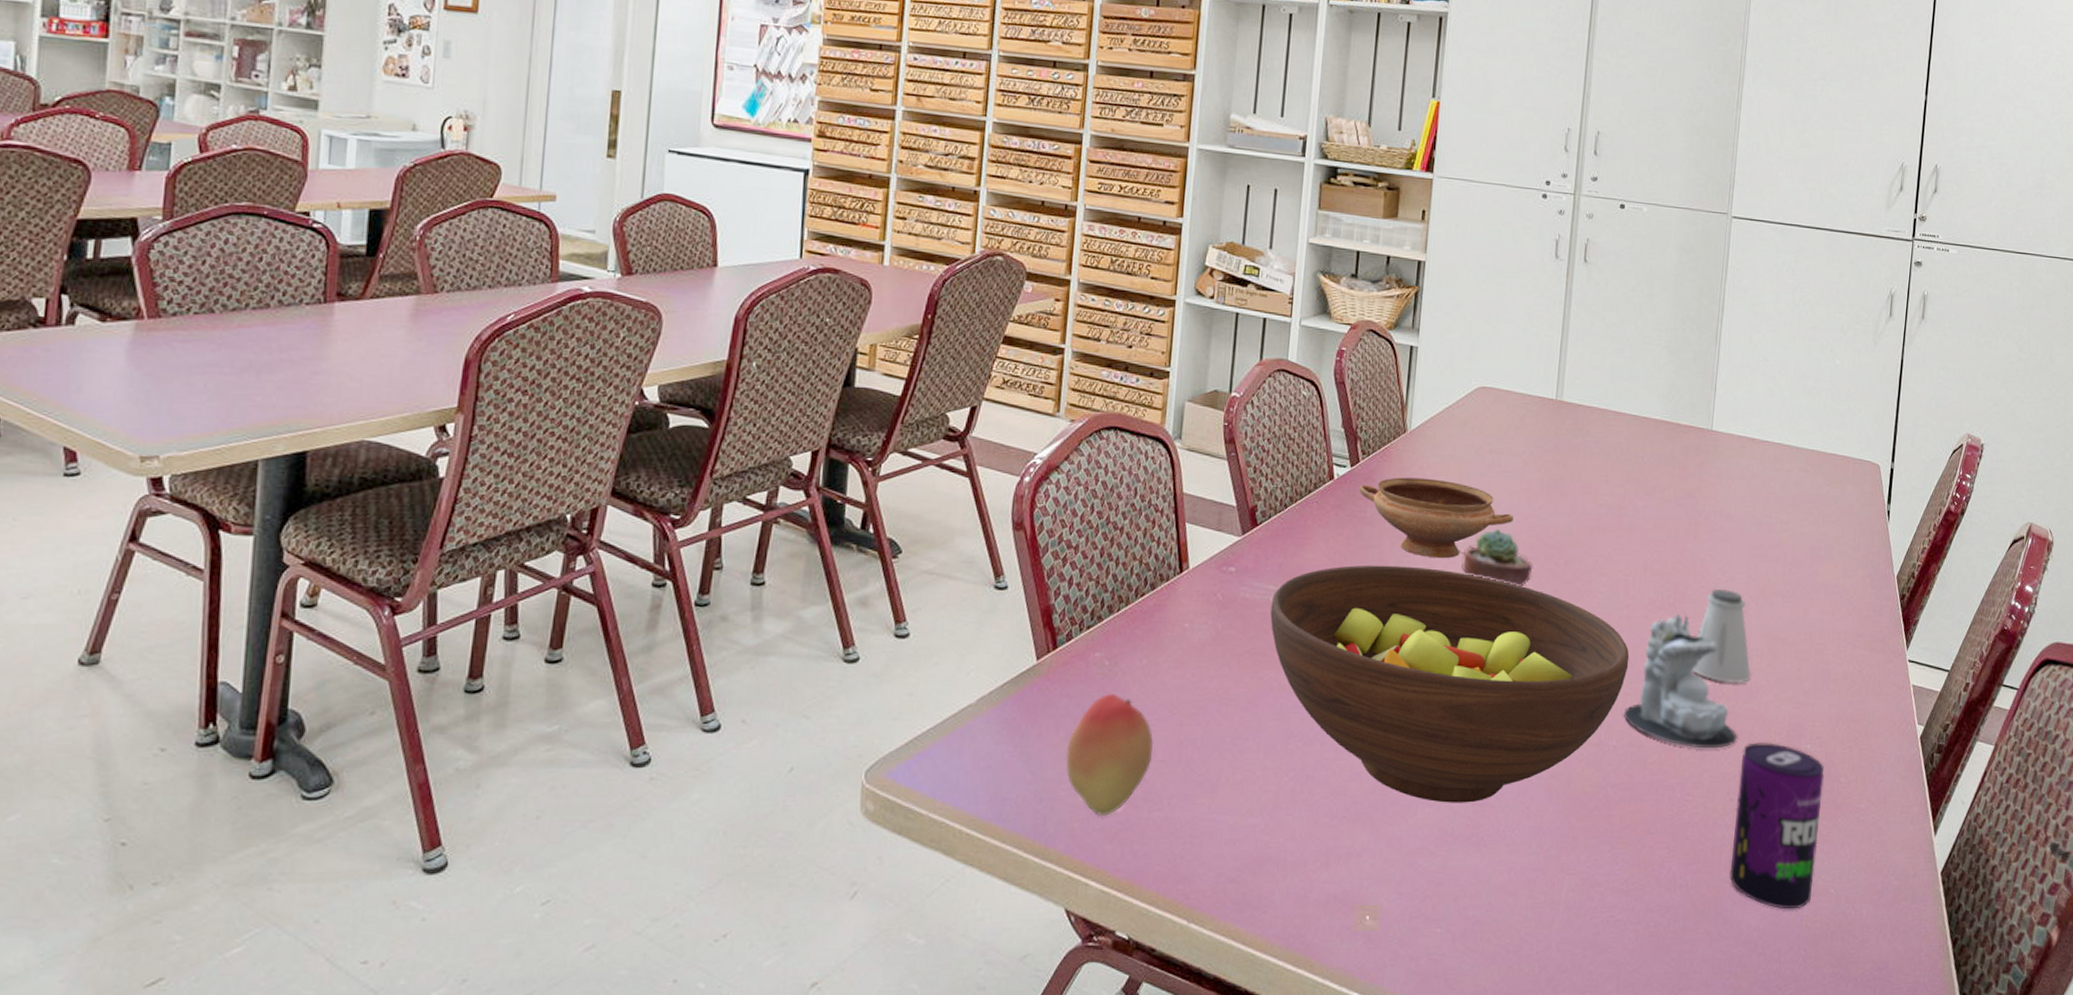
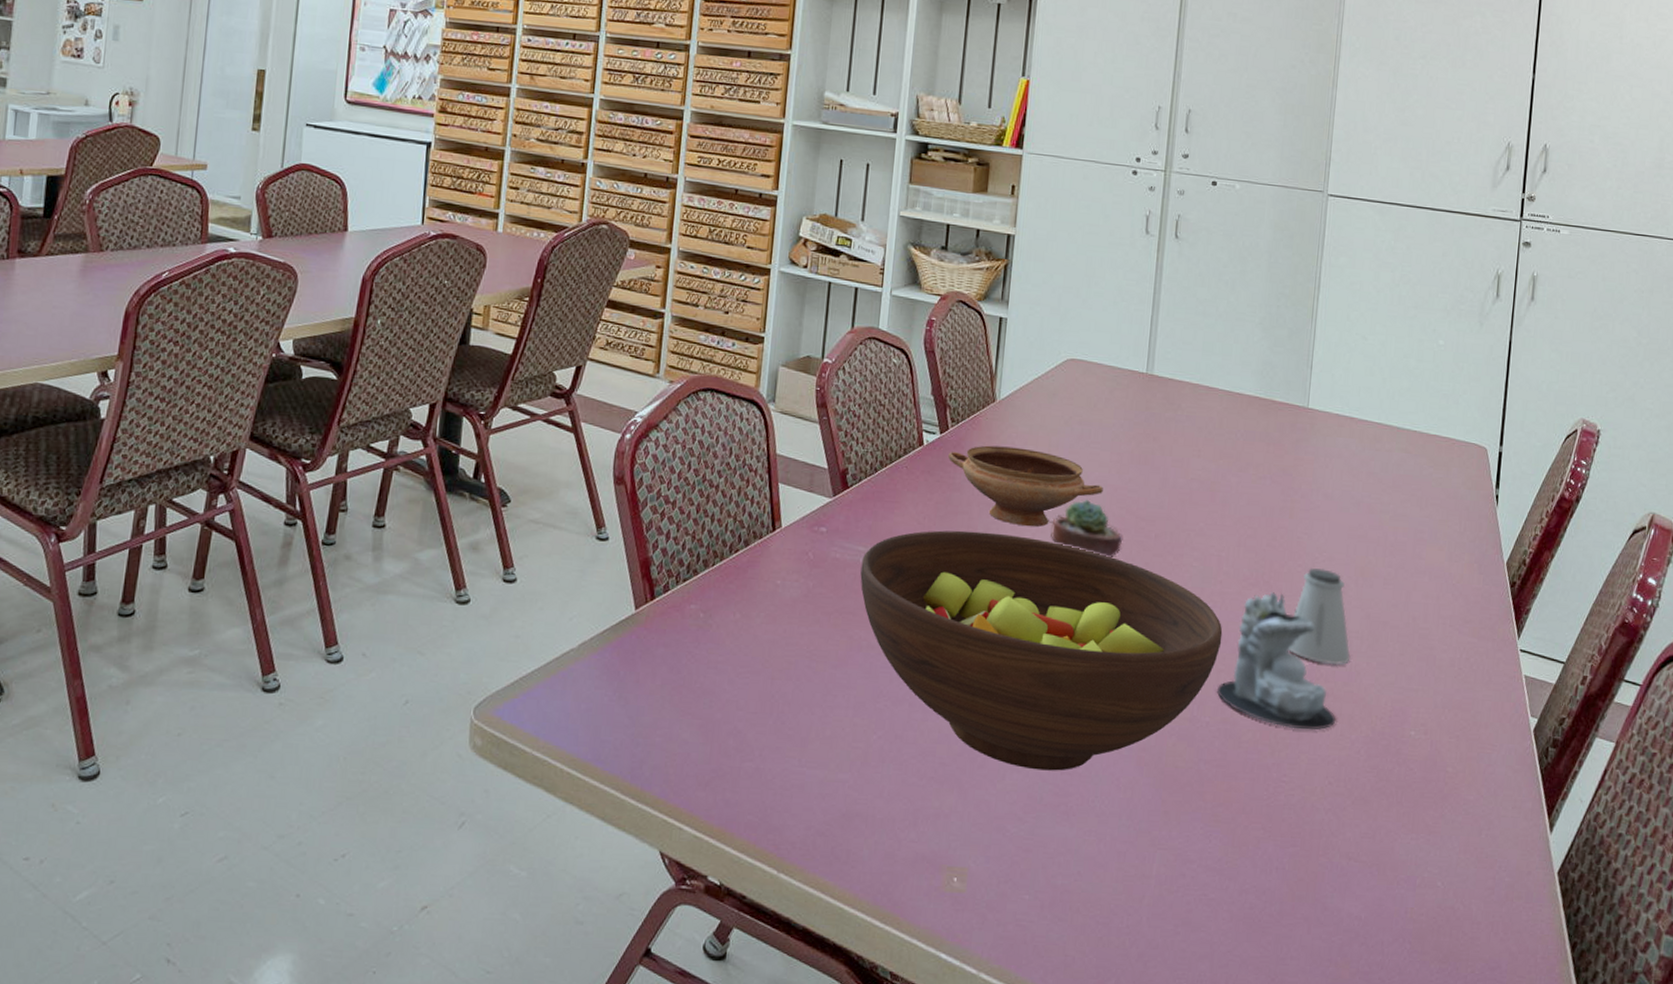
fruit: present [1066,693,1154,816] -> none [662,644,747,763]
beverage can: present [1729,742,1824,910] -> none [1329,726,1430,901]

